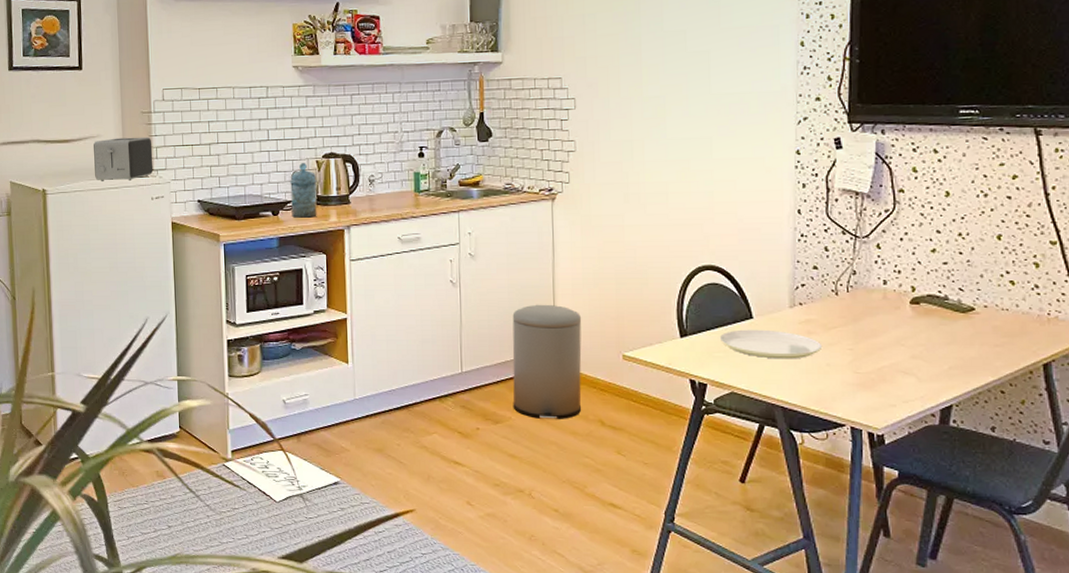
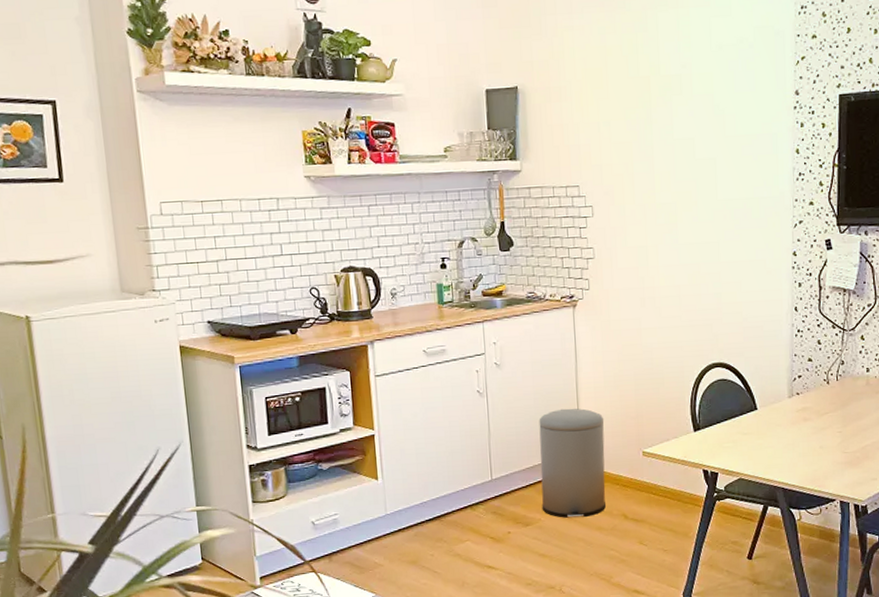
toaster: present [94,137,153,182] -> none [83,254,155,305]
canister: present [289,162,317,218] -> none [307,277,338,335]
plate: present [719,329,823,359] -> none [728,419,817,446]

